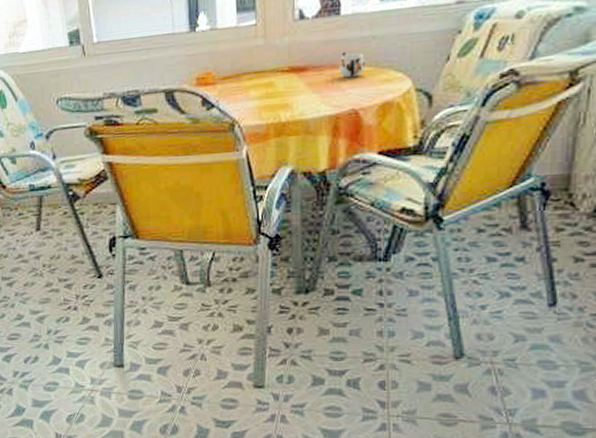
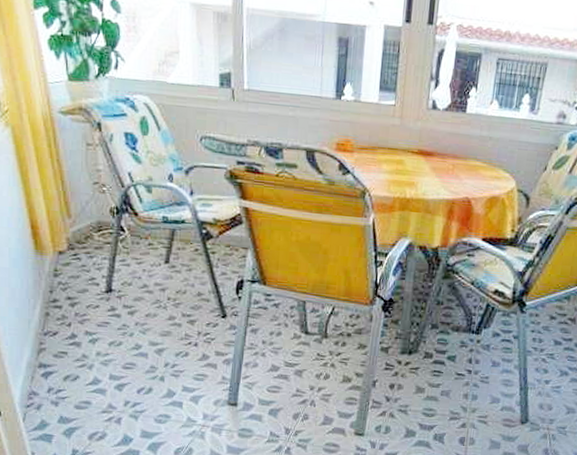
mug: present [339,52,365,78] -> none [459,146,481,170]

